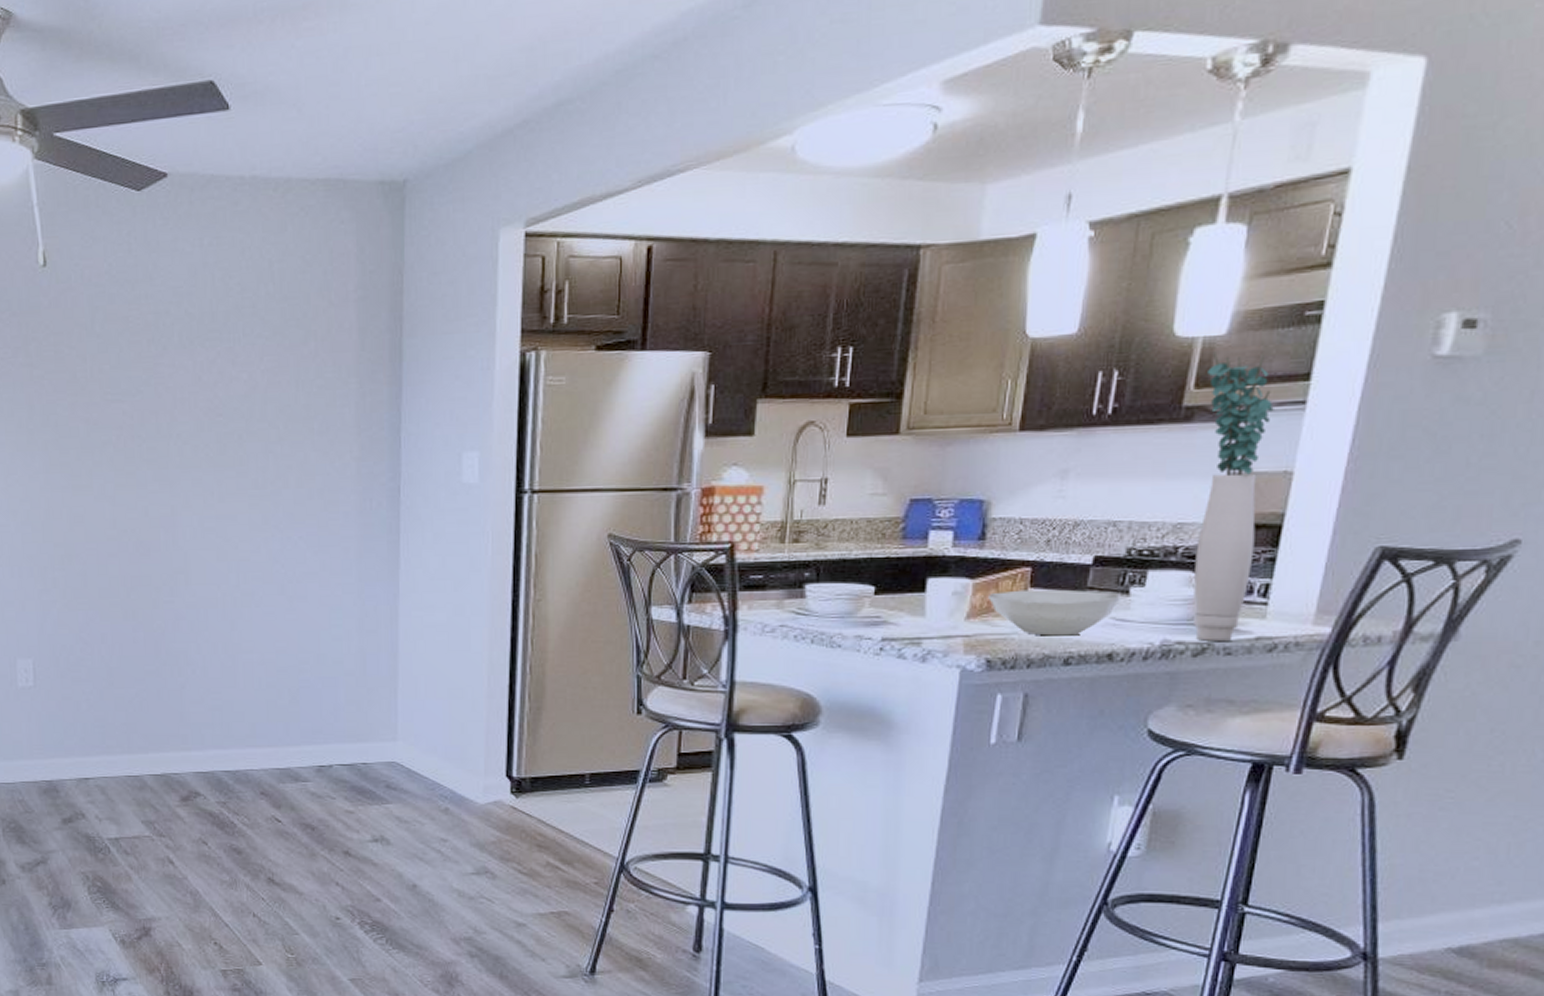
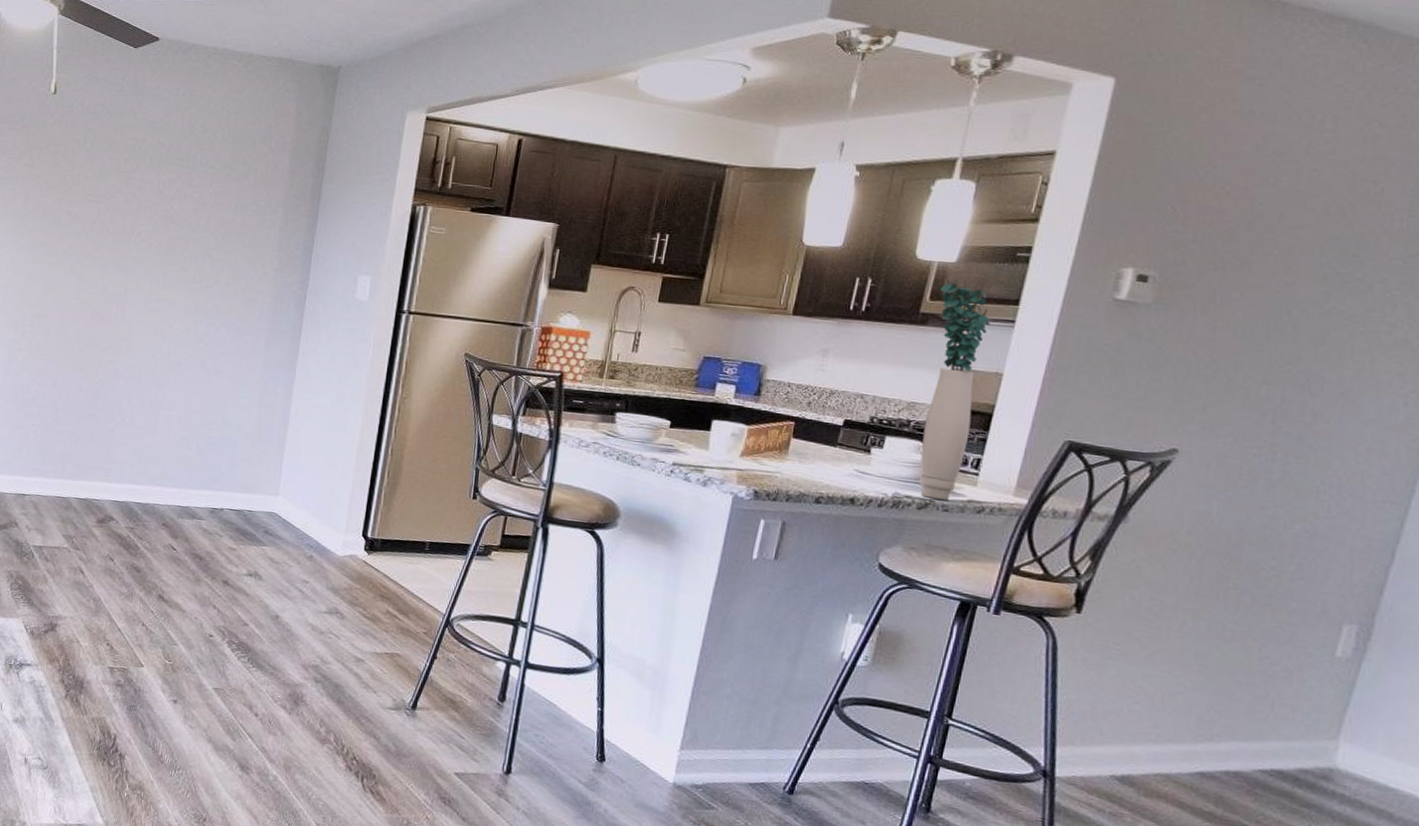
bowl: present [987,589,1122,636] -> none [758,438,865,481]

